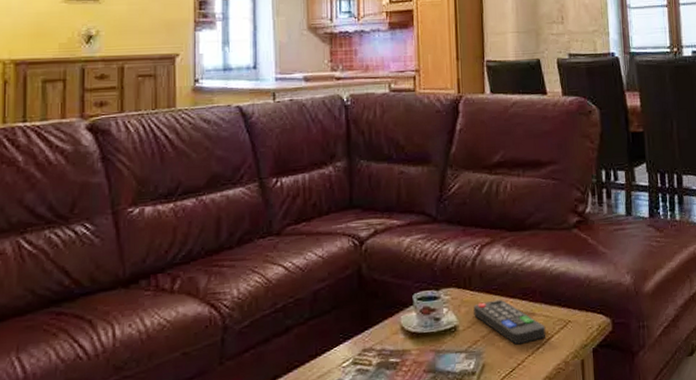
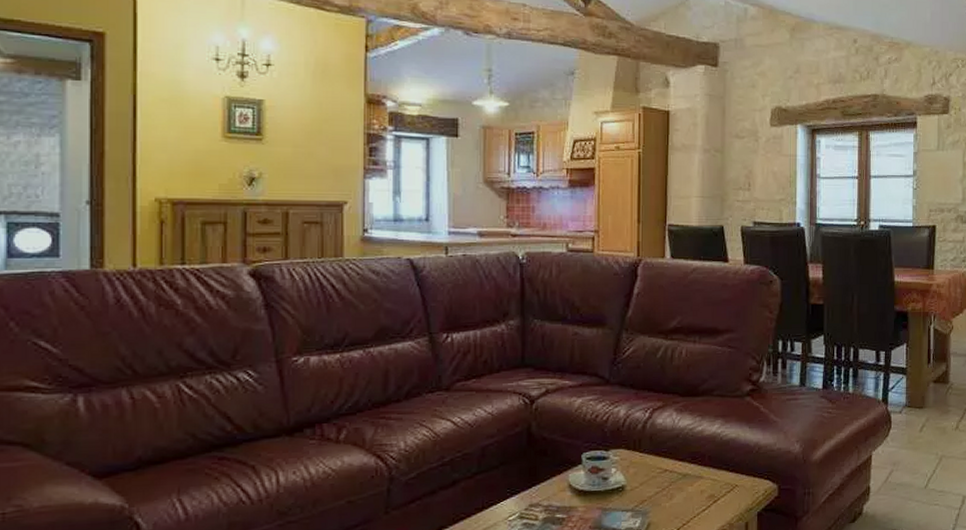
remote control: present [473,299,546,345] -> none [642,462,713,506]

